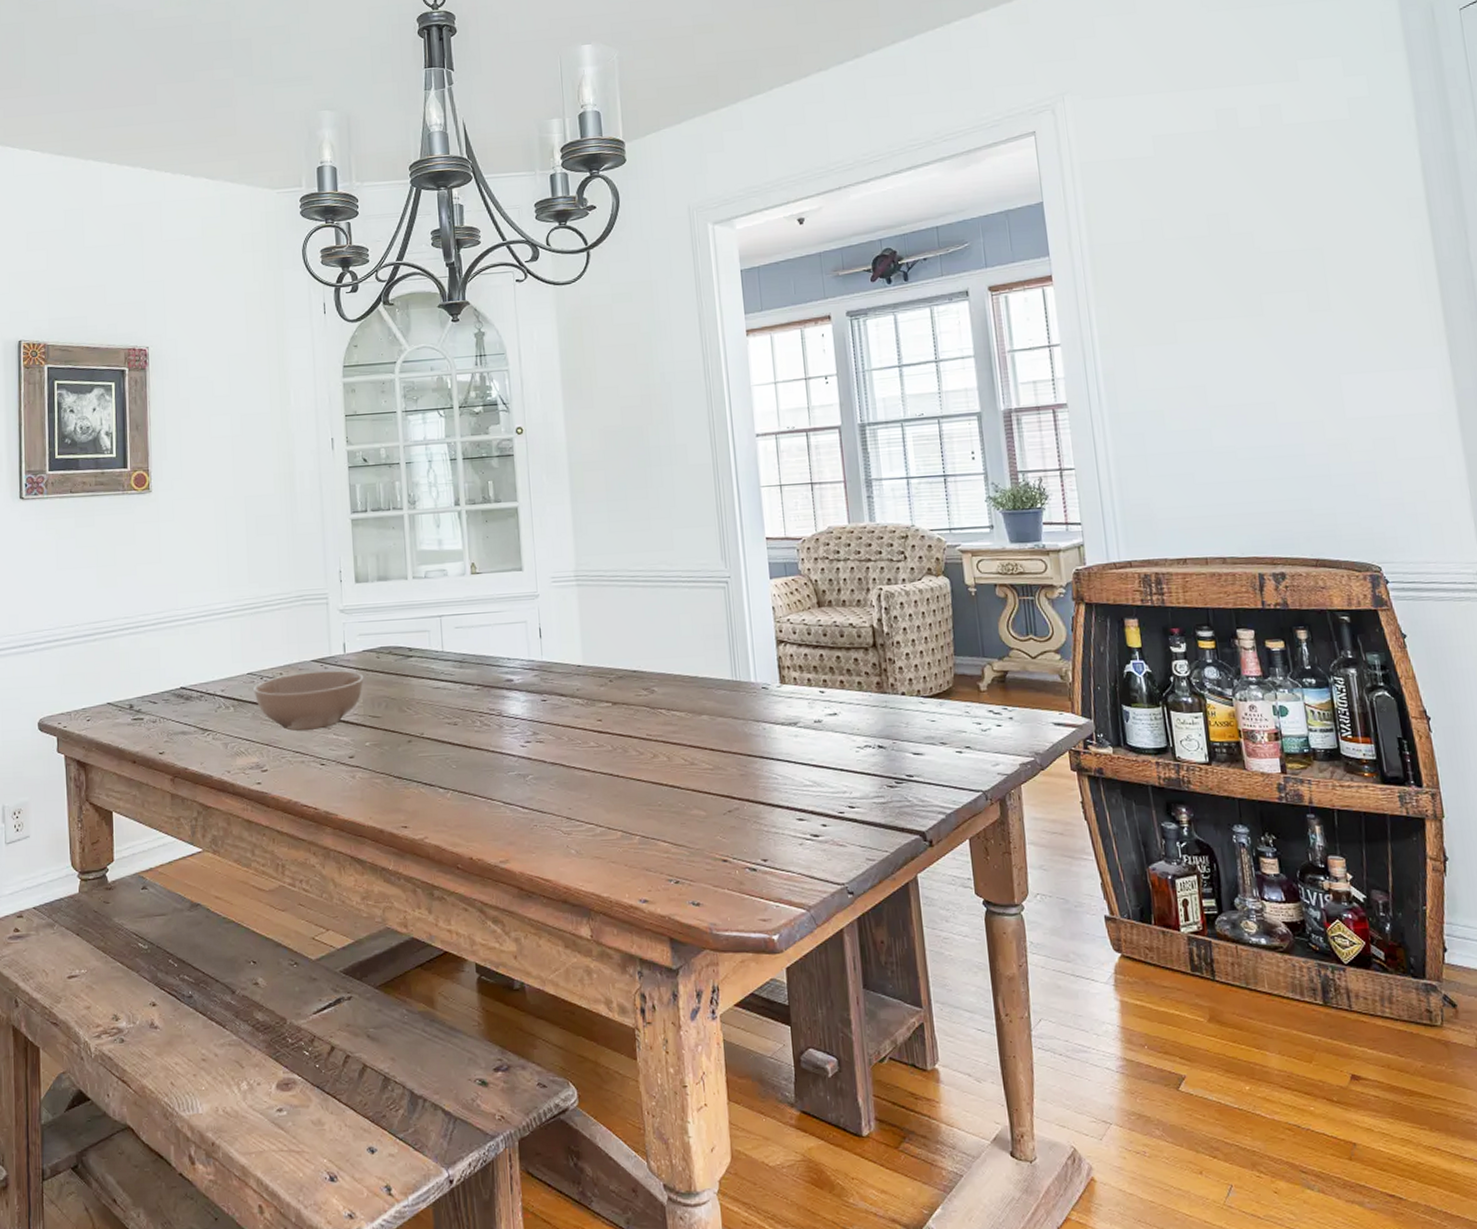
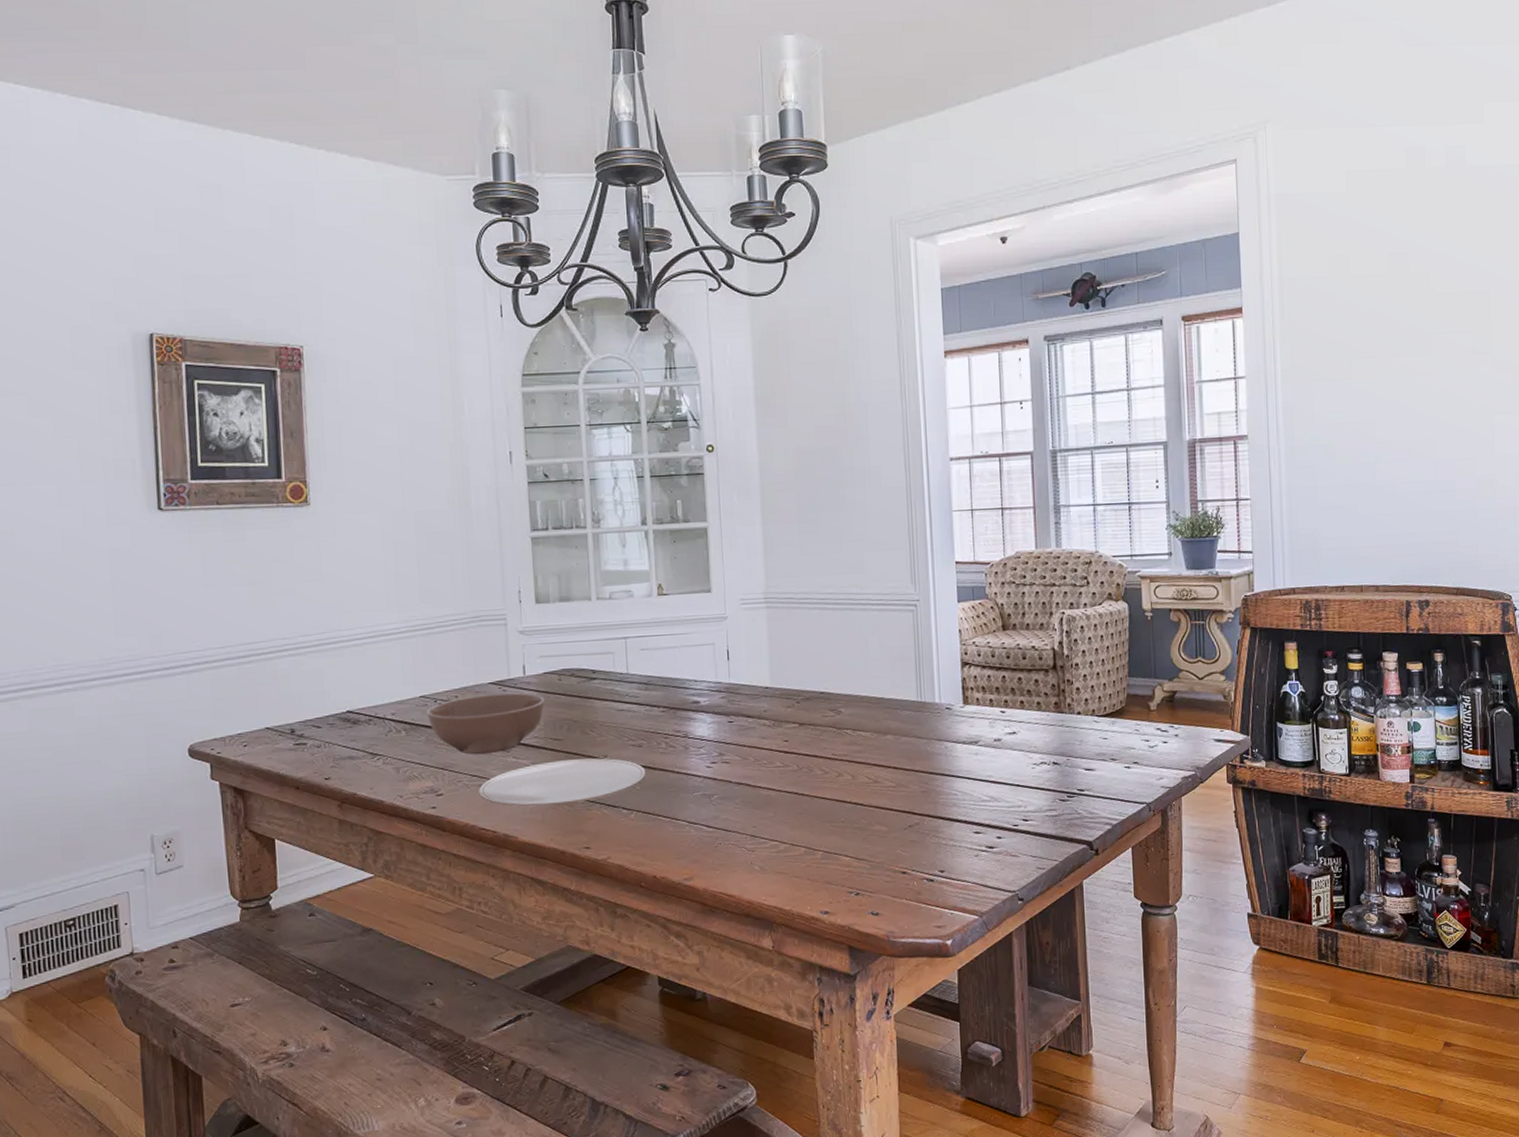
plate: none [301,736,462,784] -> present [479,758,646,807]

